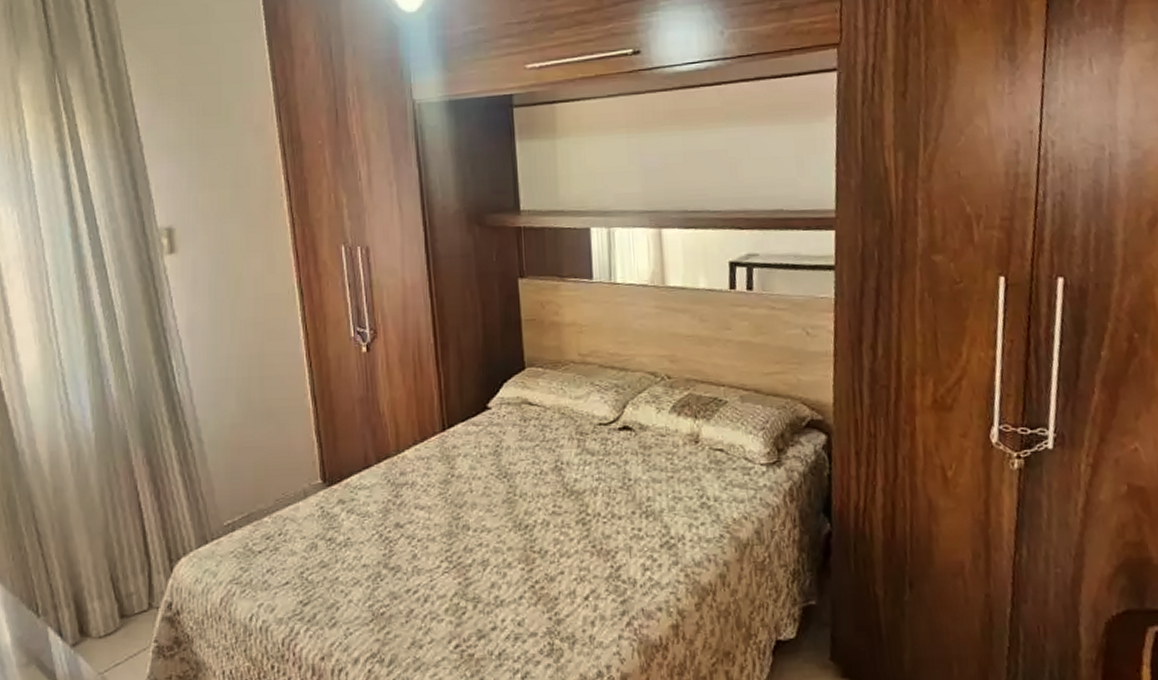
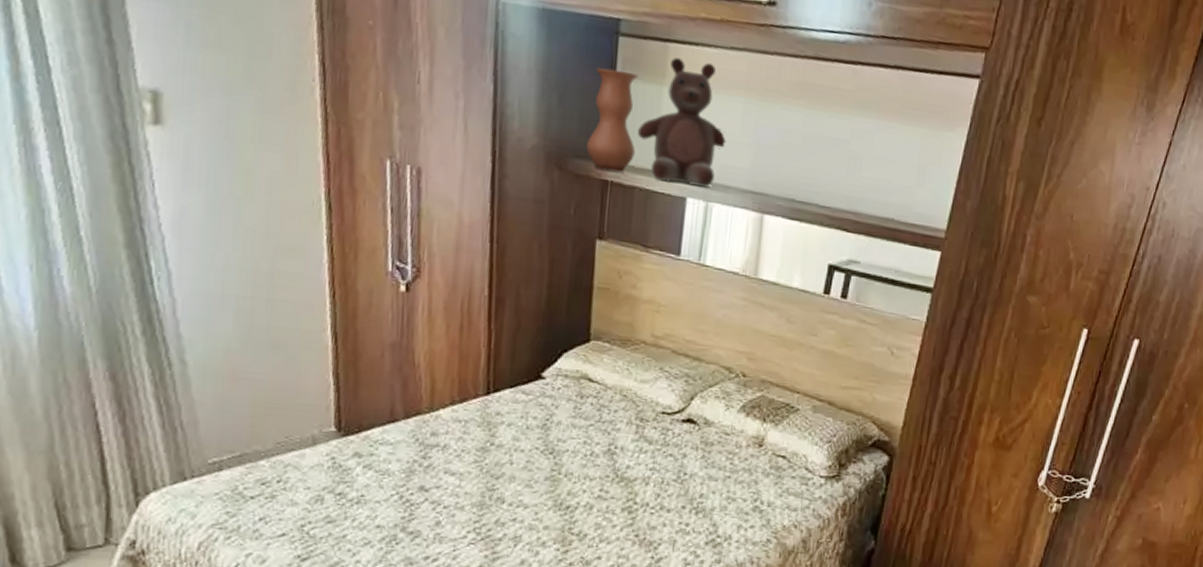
vase: none [497,134,540,219] -> present [585,67,639,172]
teddy bear: none [539,112,617,218] -> present [636,57,726,188]

